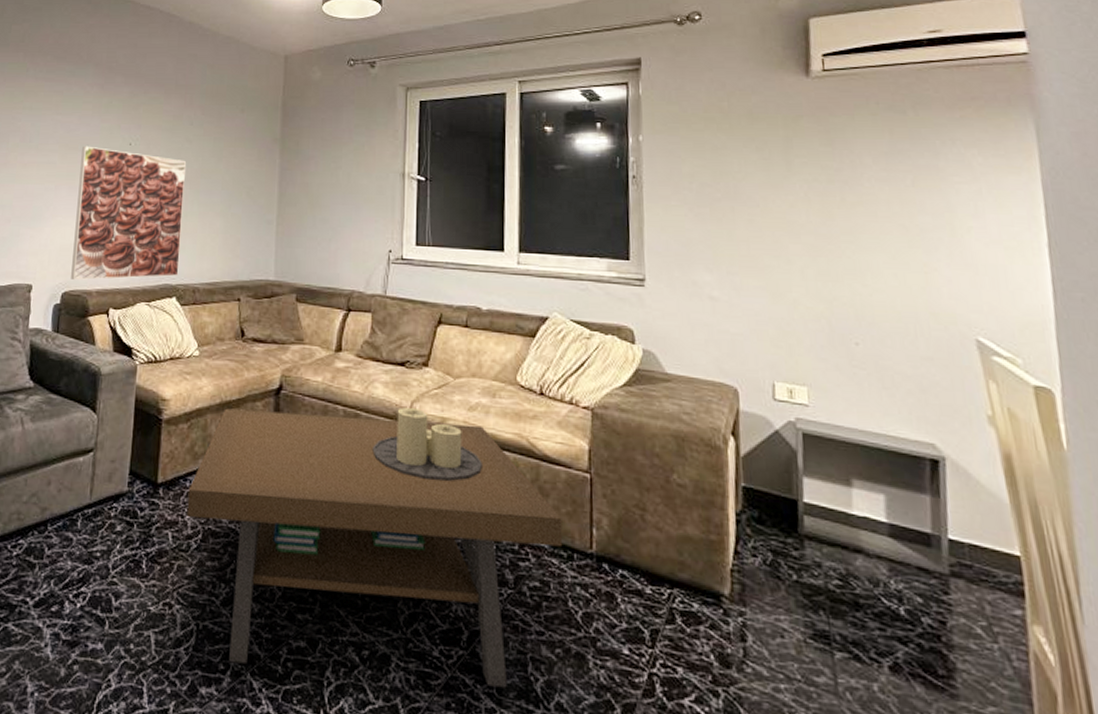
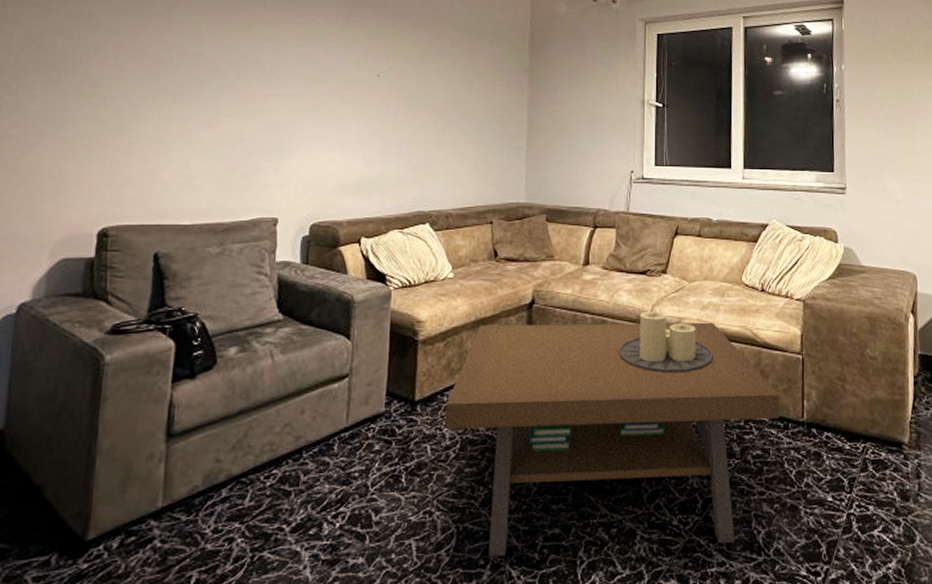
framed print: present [71,146,186,280] -> none [319,77,436,211]

